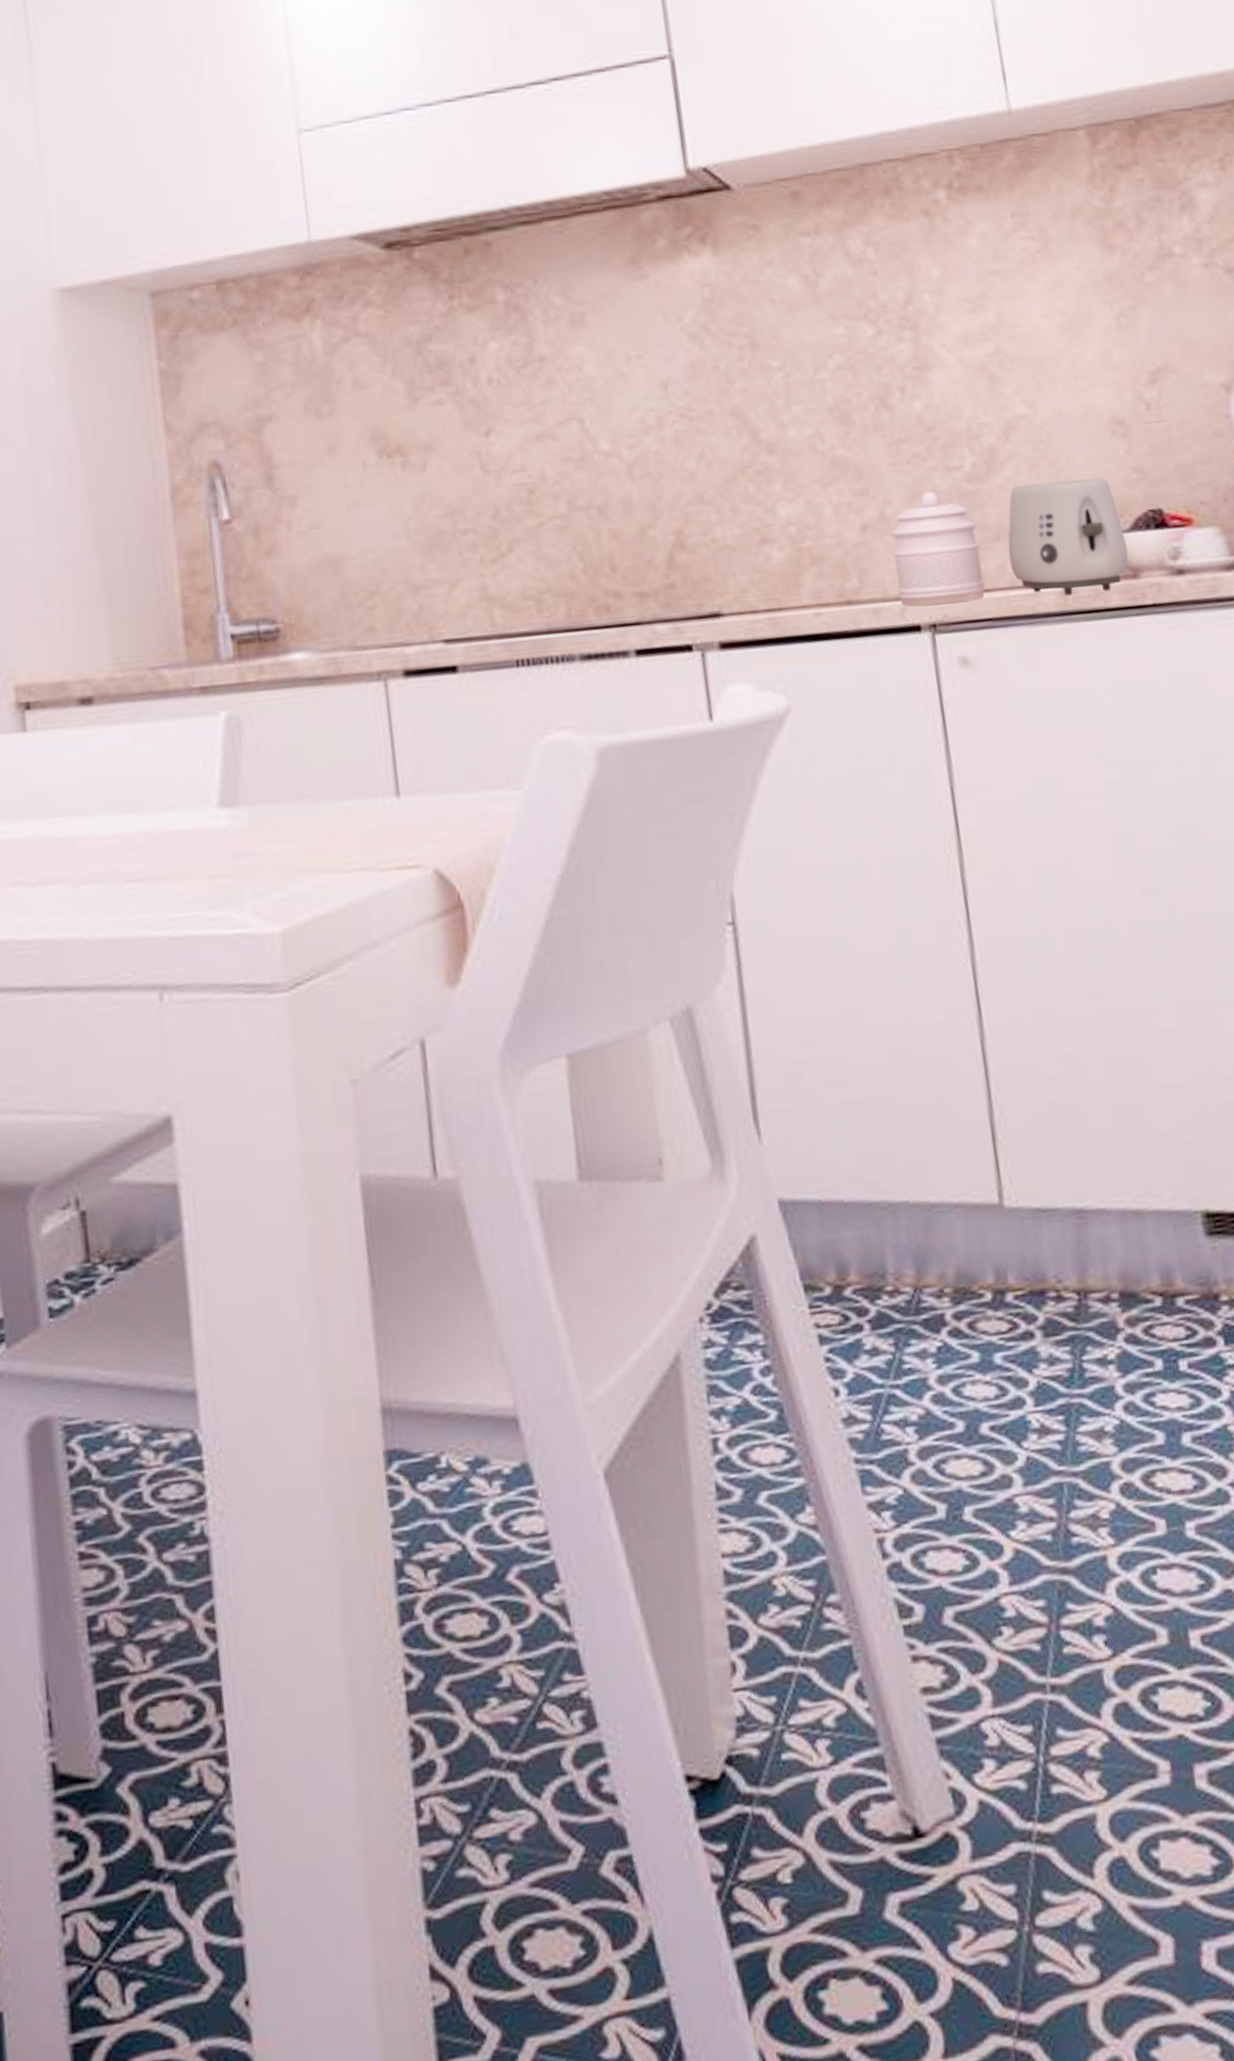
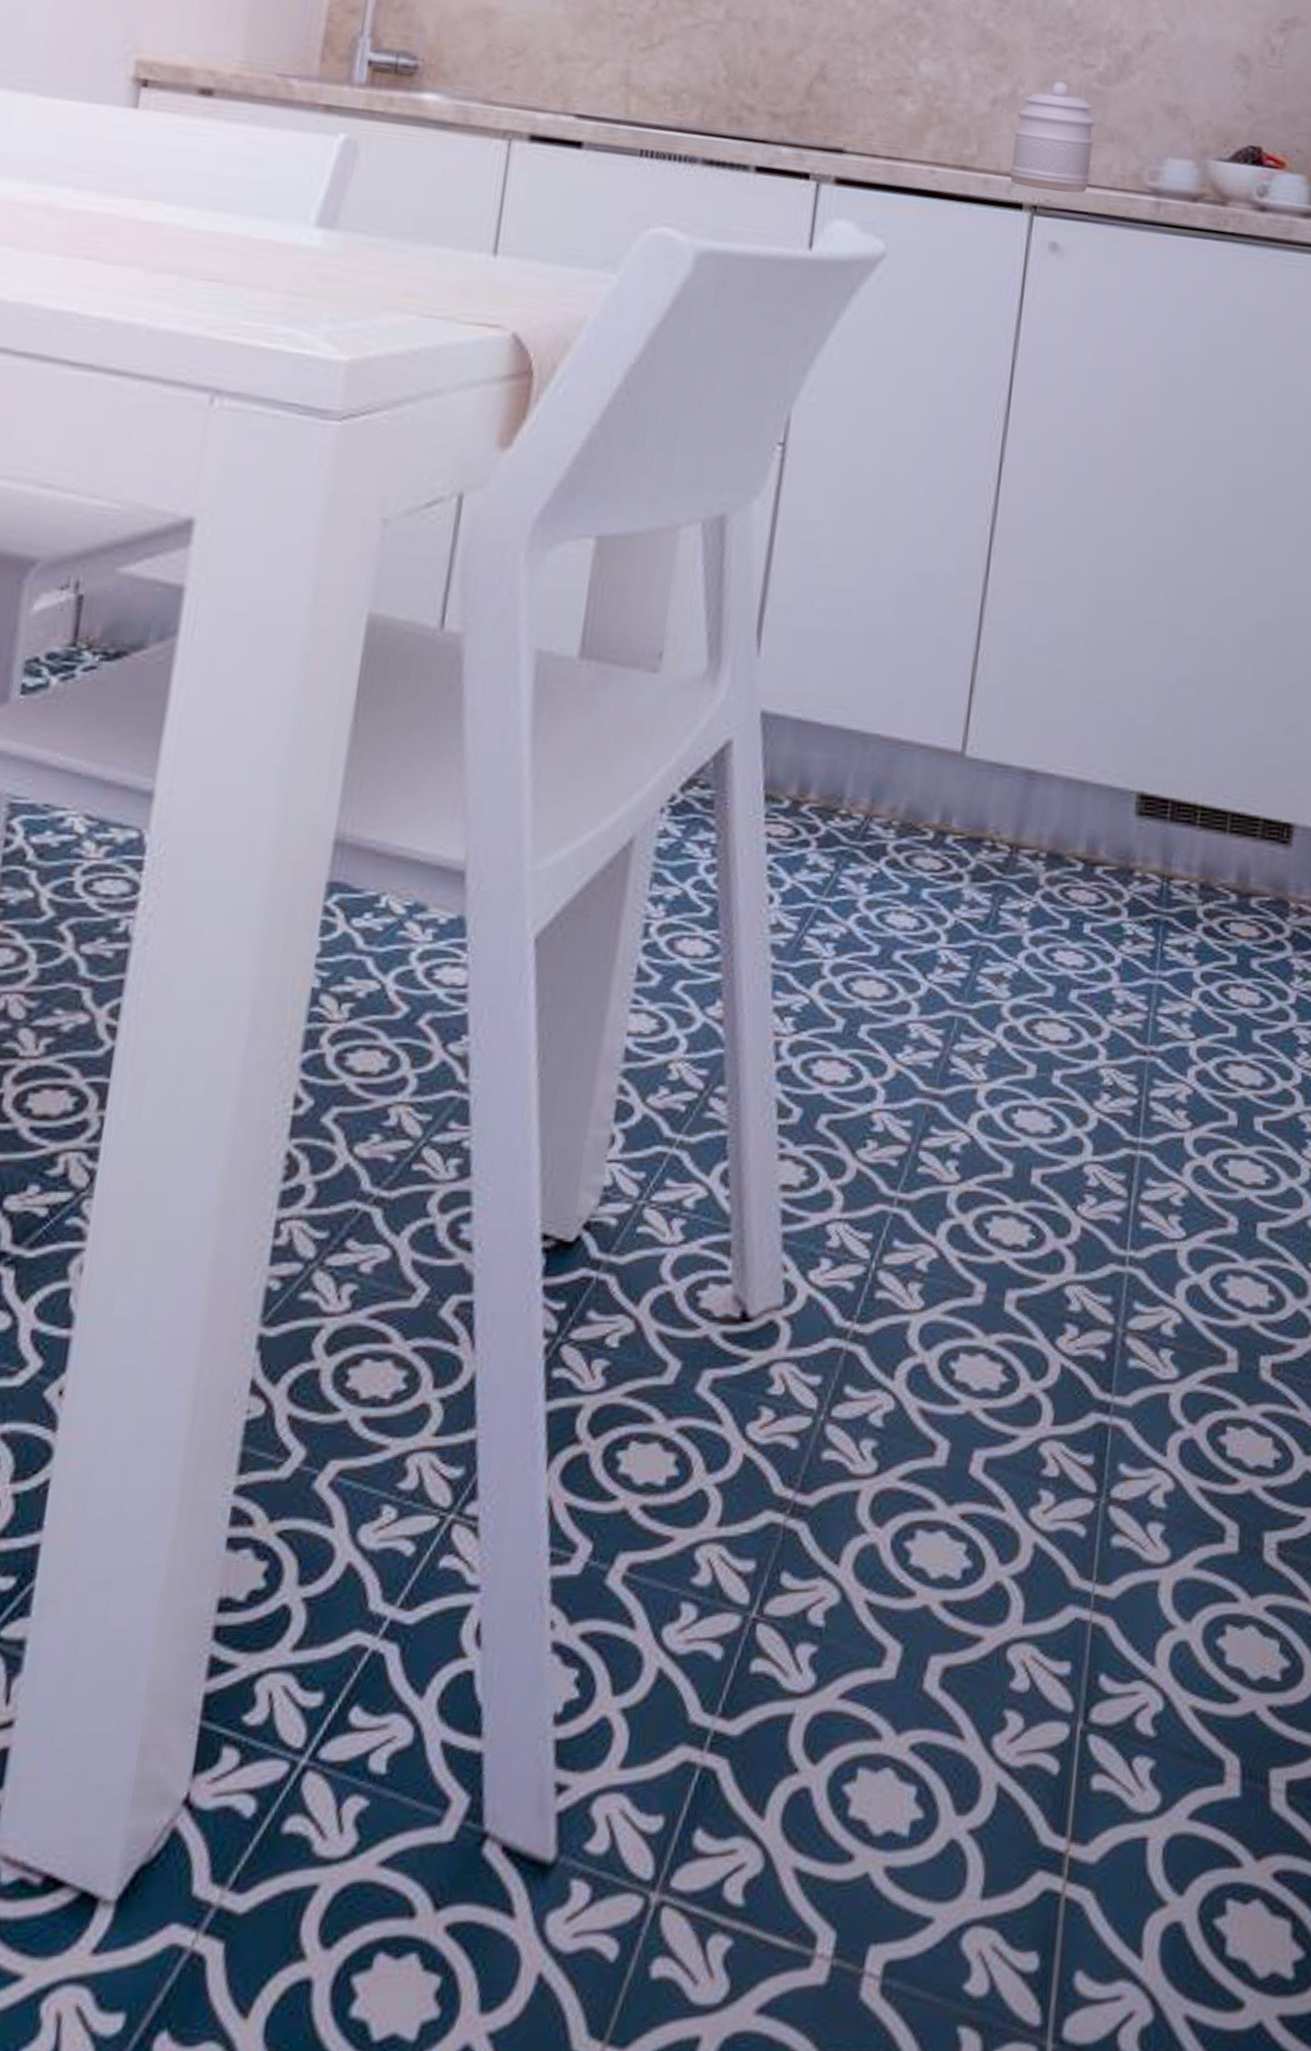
toaster: present [1008,478,1129,596] -> none [1116,96,1224,212]

